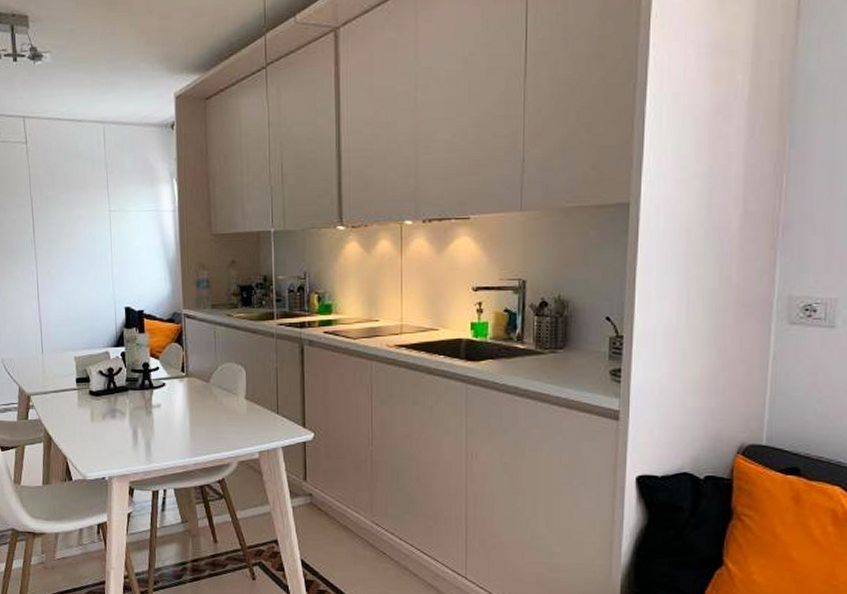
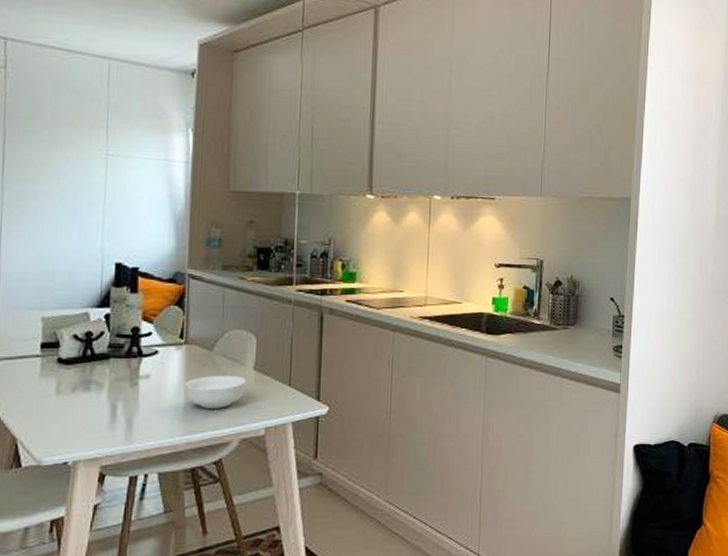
cereal bowl: none [188,404,240,434] -> present [184,375,247,409]

